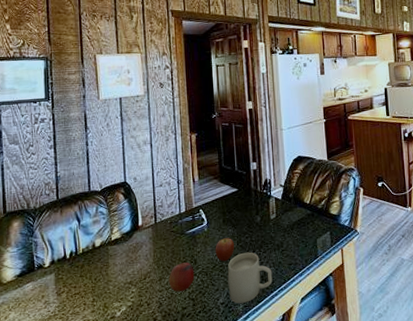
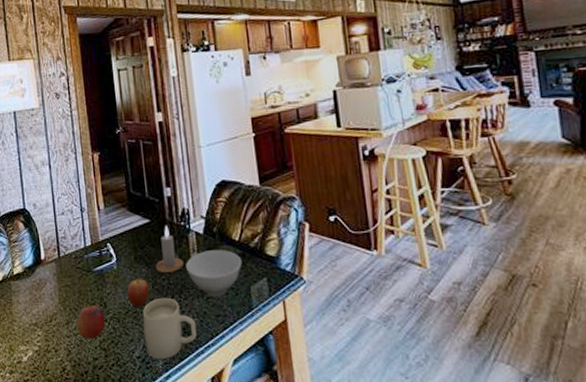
candle: none [241,194,265,232] -> present [155,226,185,273]
bowl: none [266,211,311,250] -> present [186,250,242,297]

